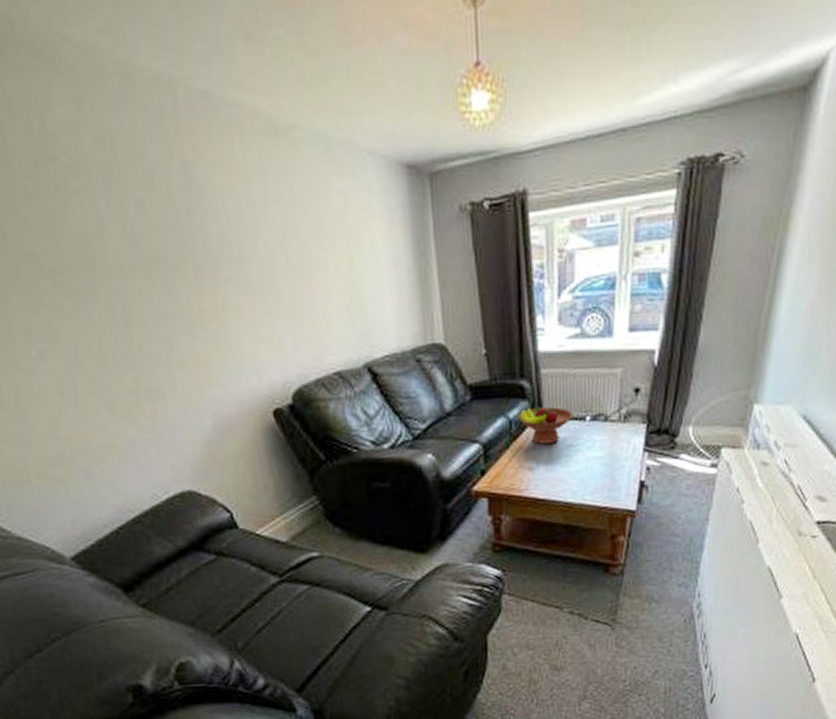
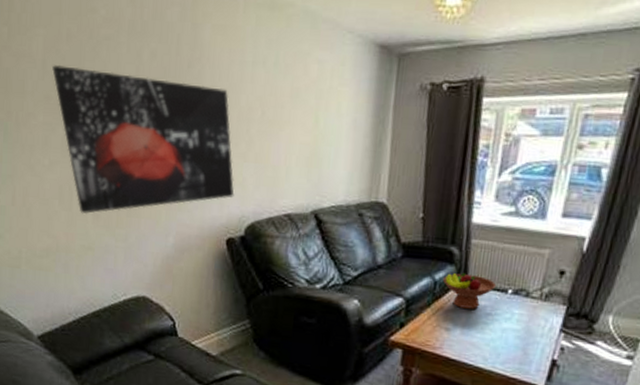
wall art: none [14,232,272,408] -> present [52,65,235,215]

